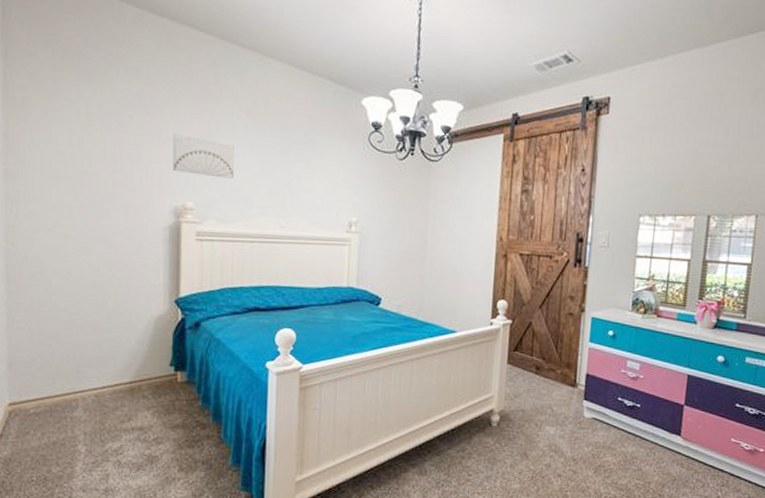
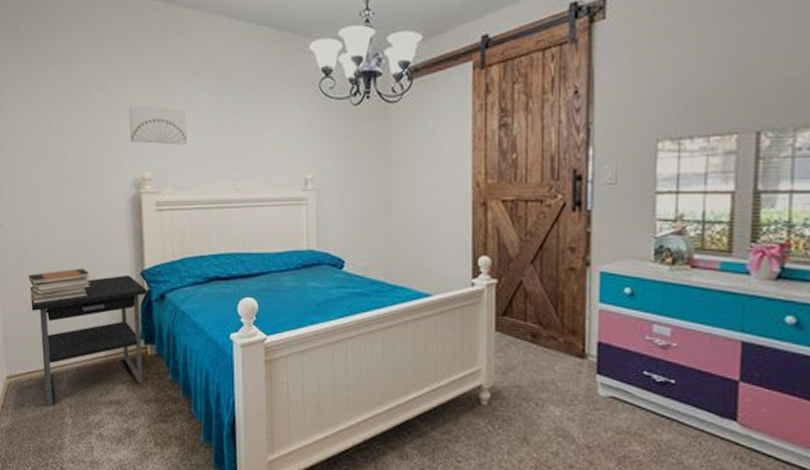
book stack: none [43,293,117,328] -> present [28,268,90,304]
nightstand: none [44,301,182,435] -> present [30,275,148,407]

